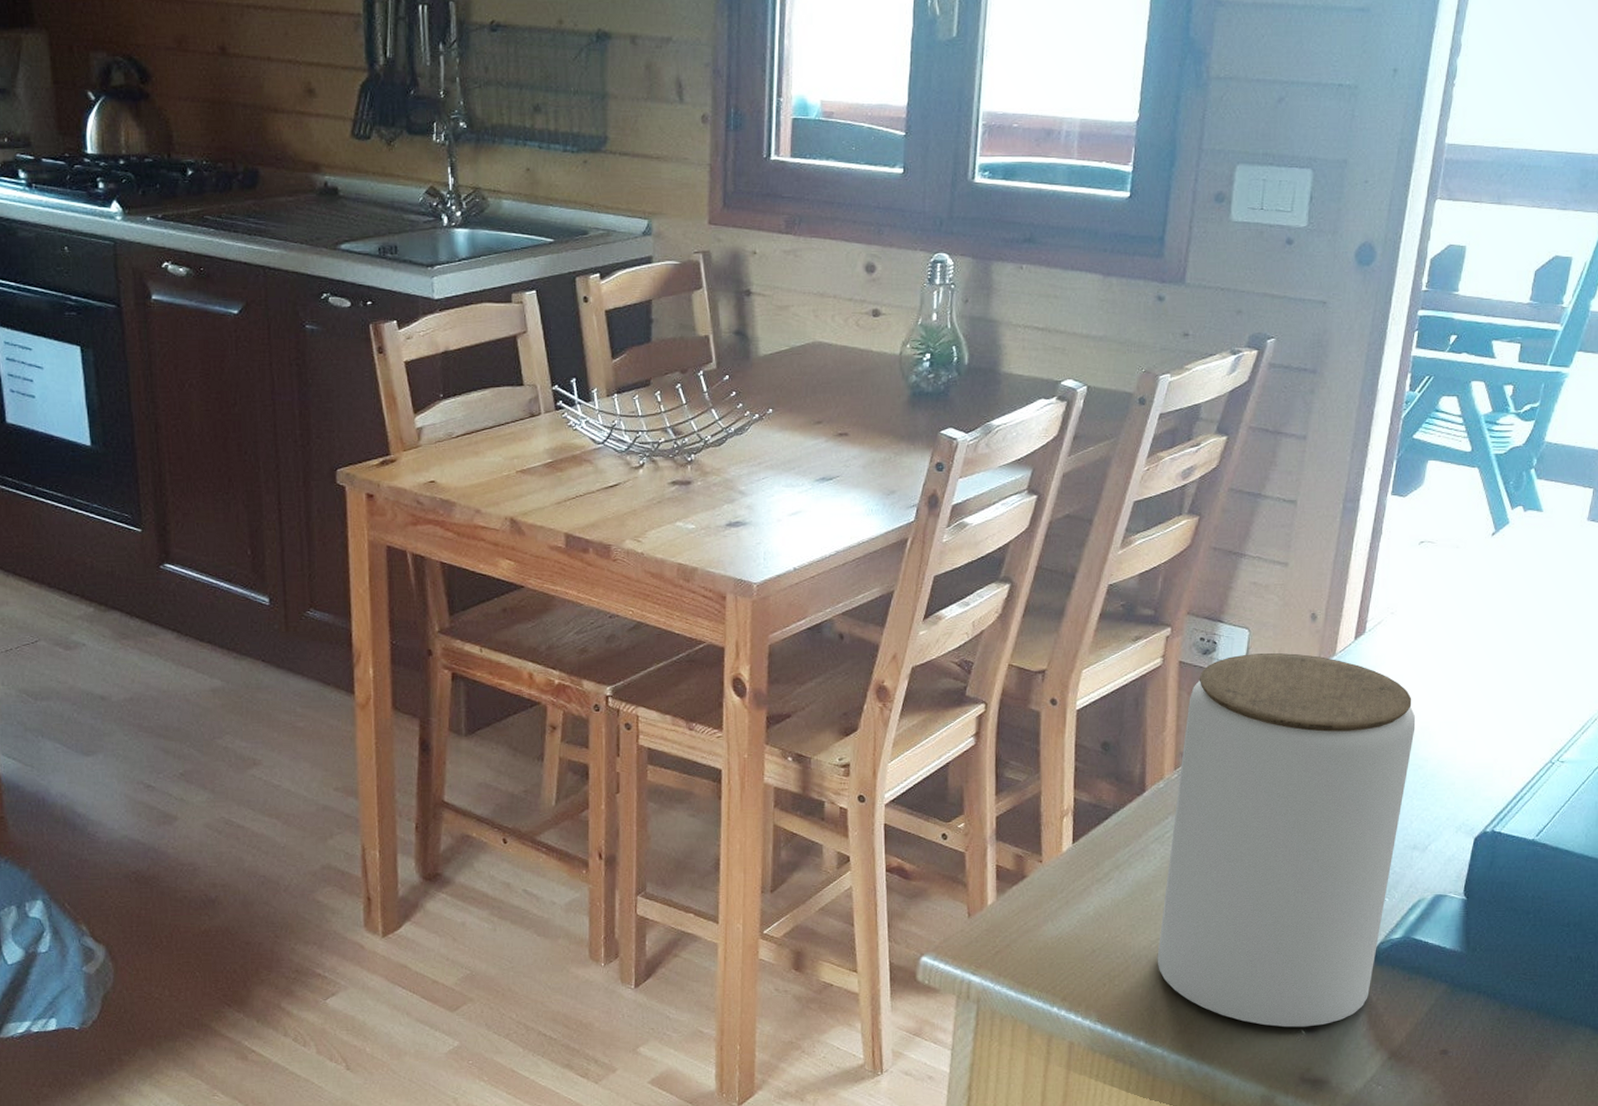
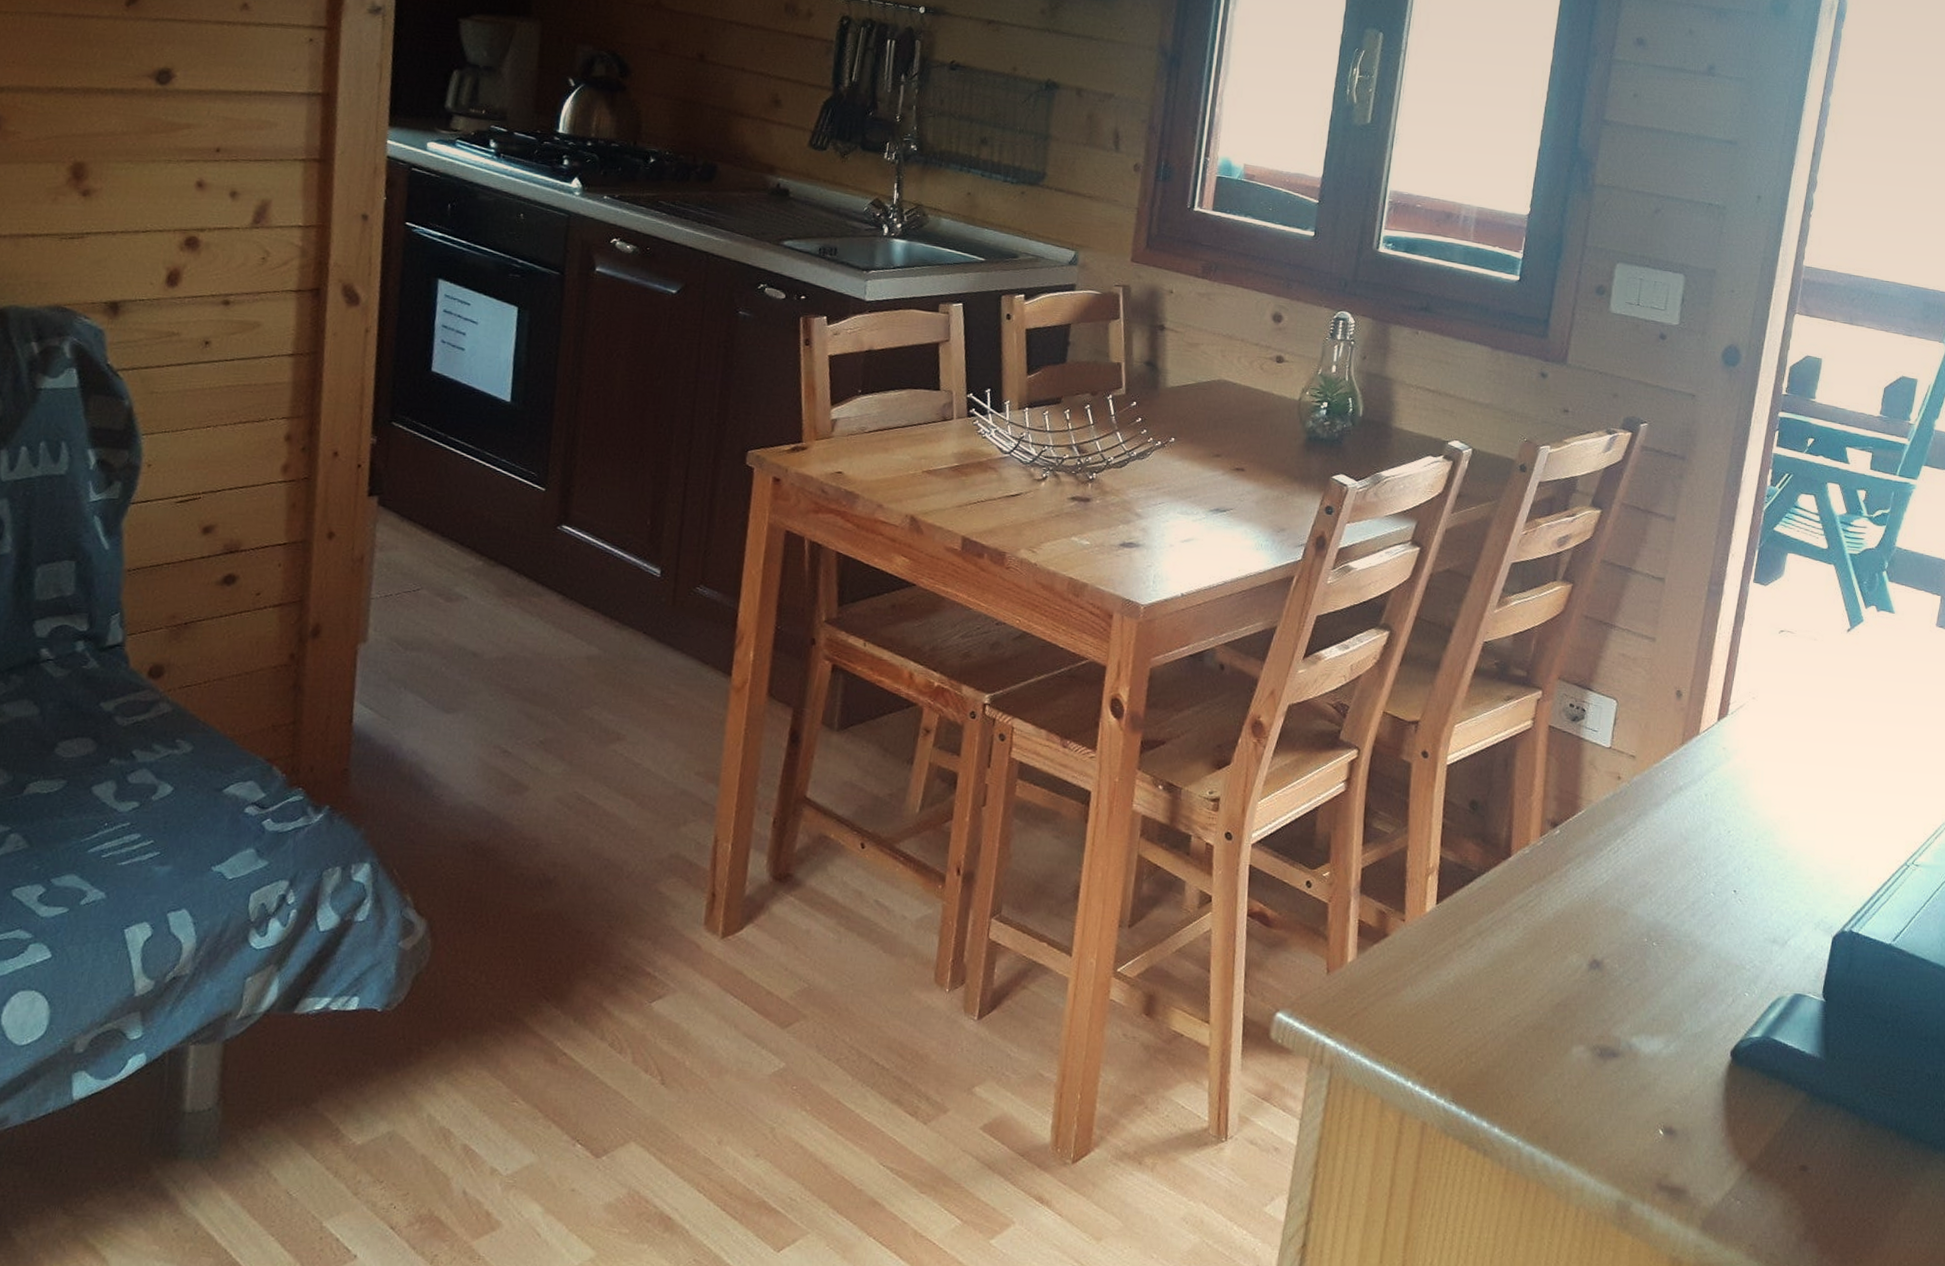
jar: present [1157,653,1416,1028] -> none [1515,724,1776,1128]

